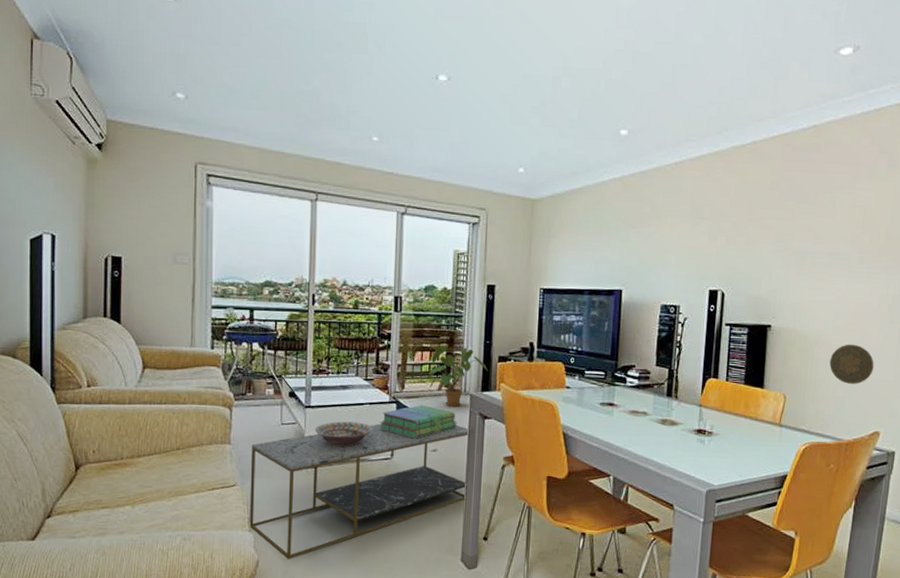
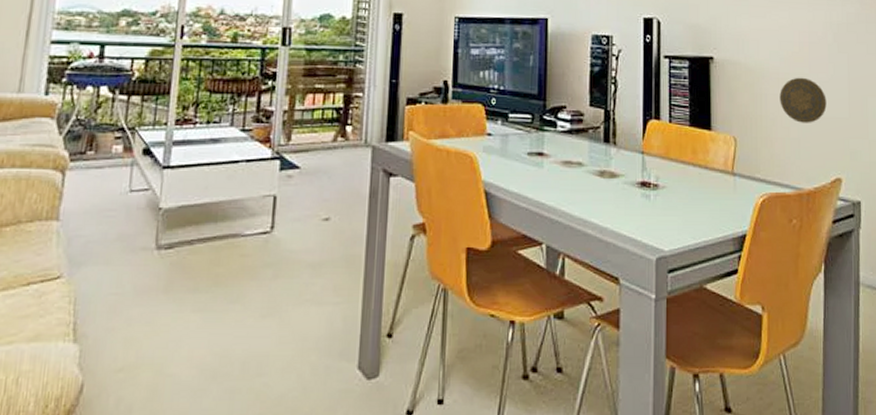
coffee table: present [249,423,470,559] -> none [74,186,372,380]
decorative bowl: present [315,421,373,447] -> none [174,185,249,219]
stack of books: present [379,405,457,439] -> none [257,161,356,205]
house plant: present [428,345,489,407] -> none [321,85,395,162]

